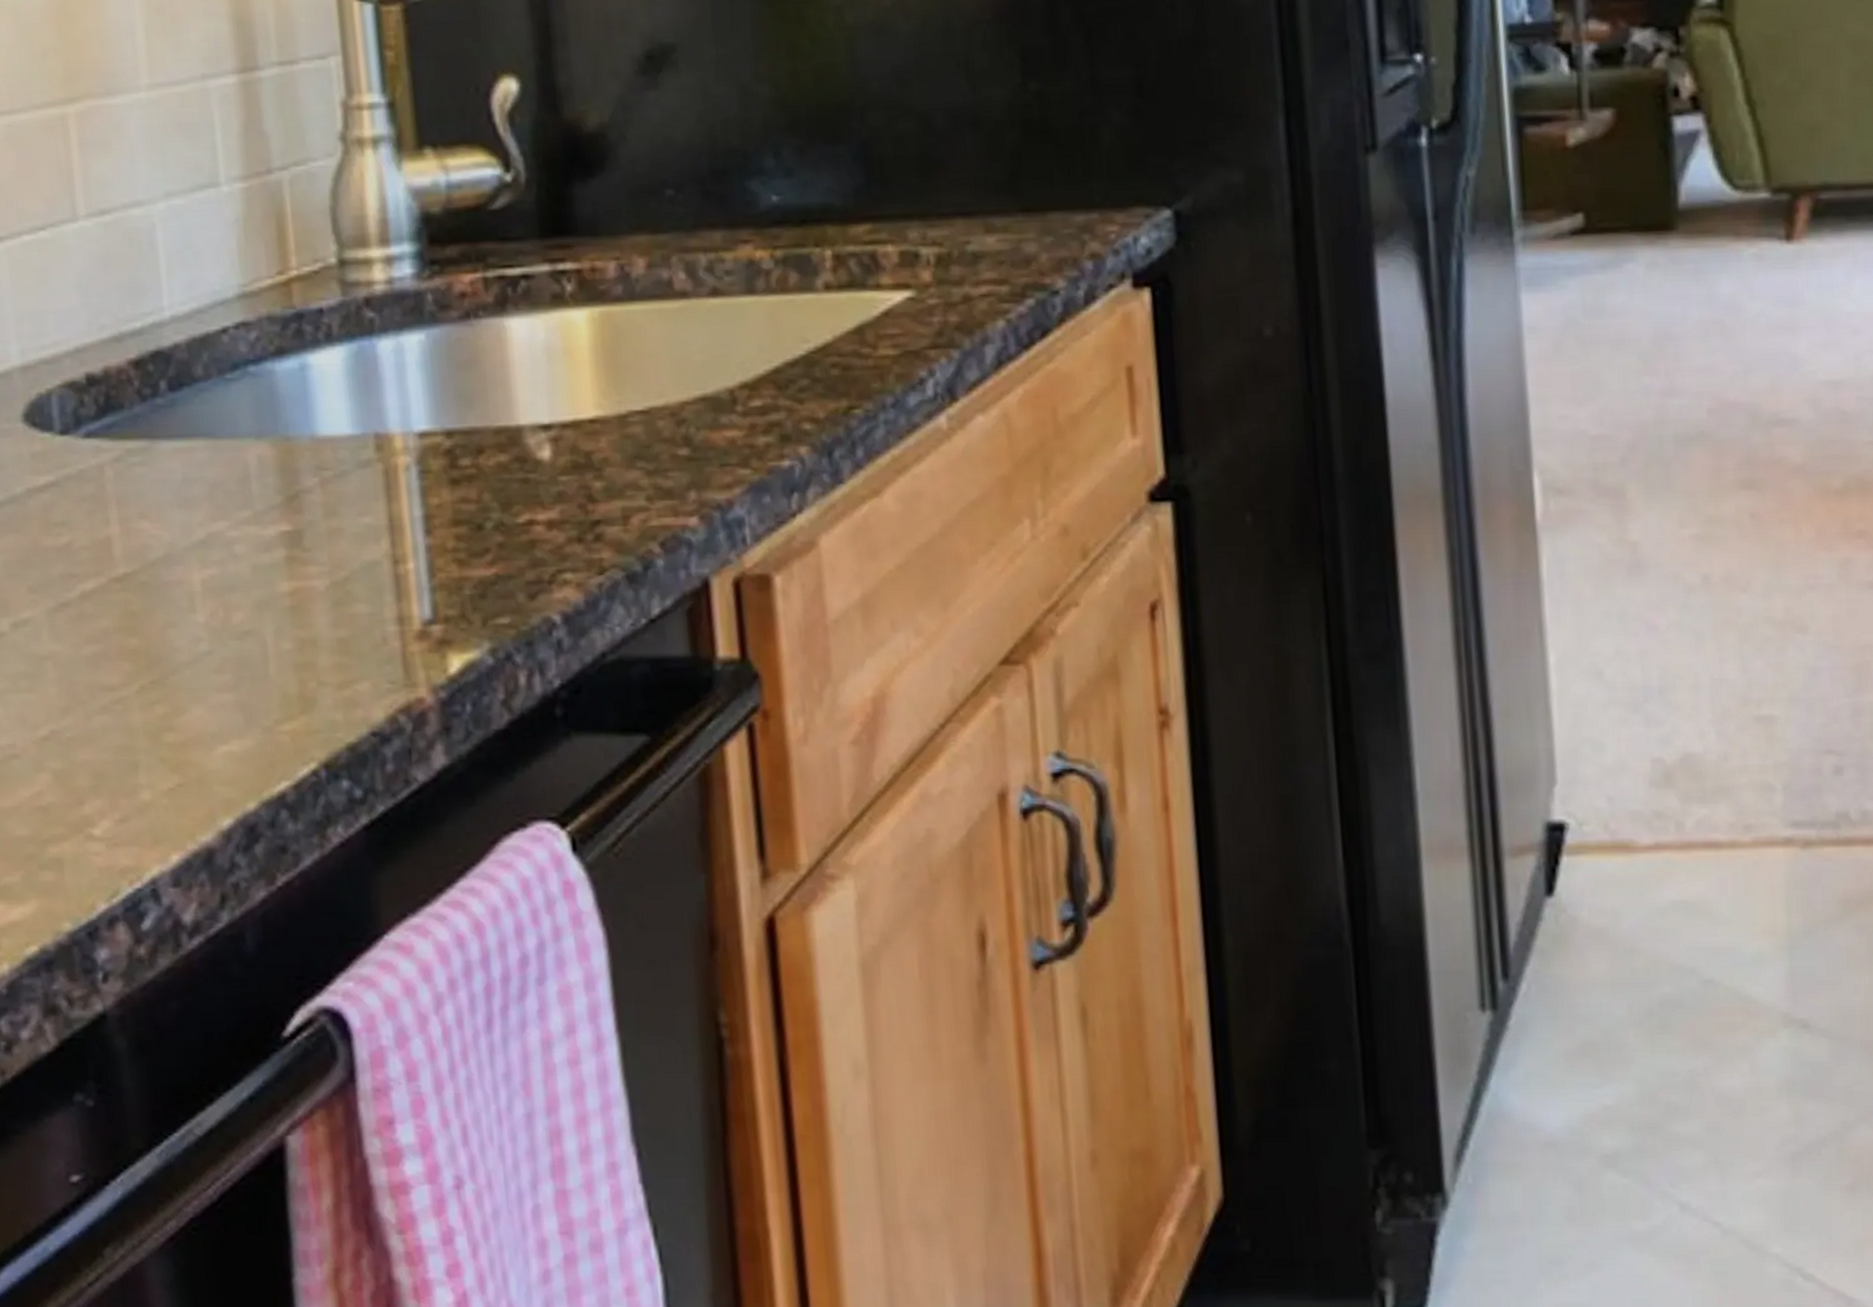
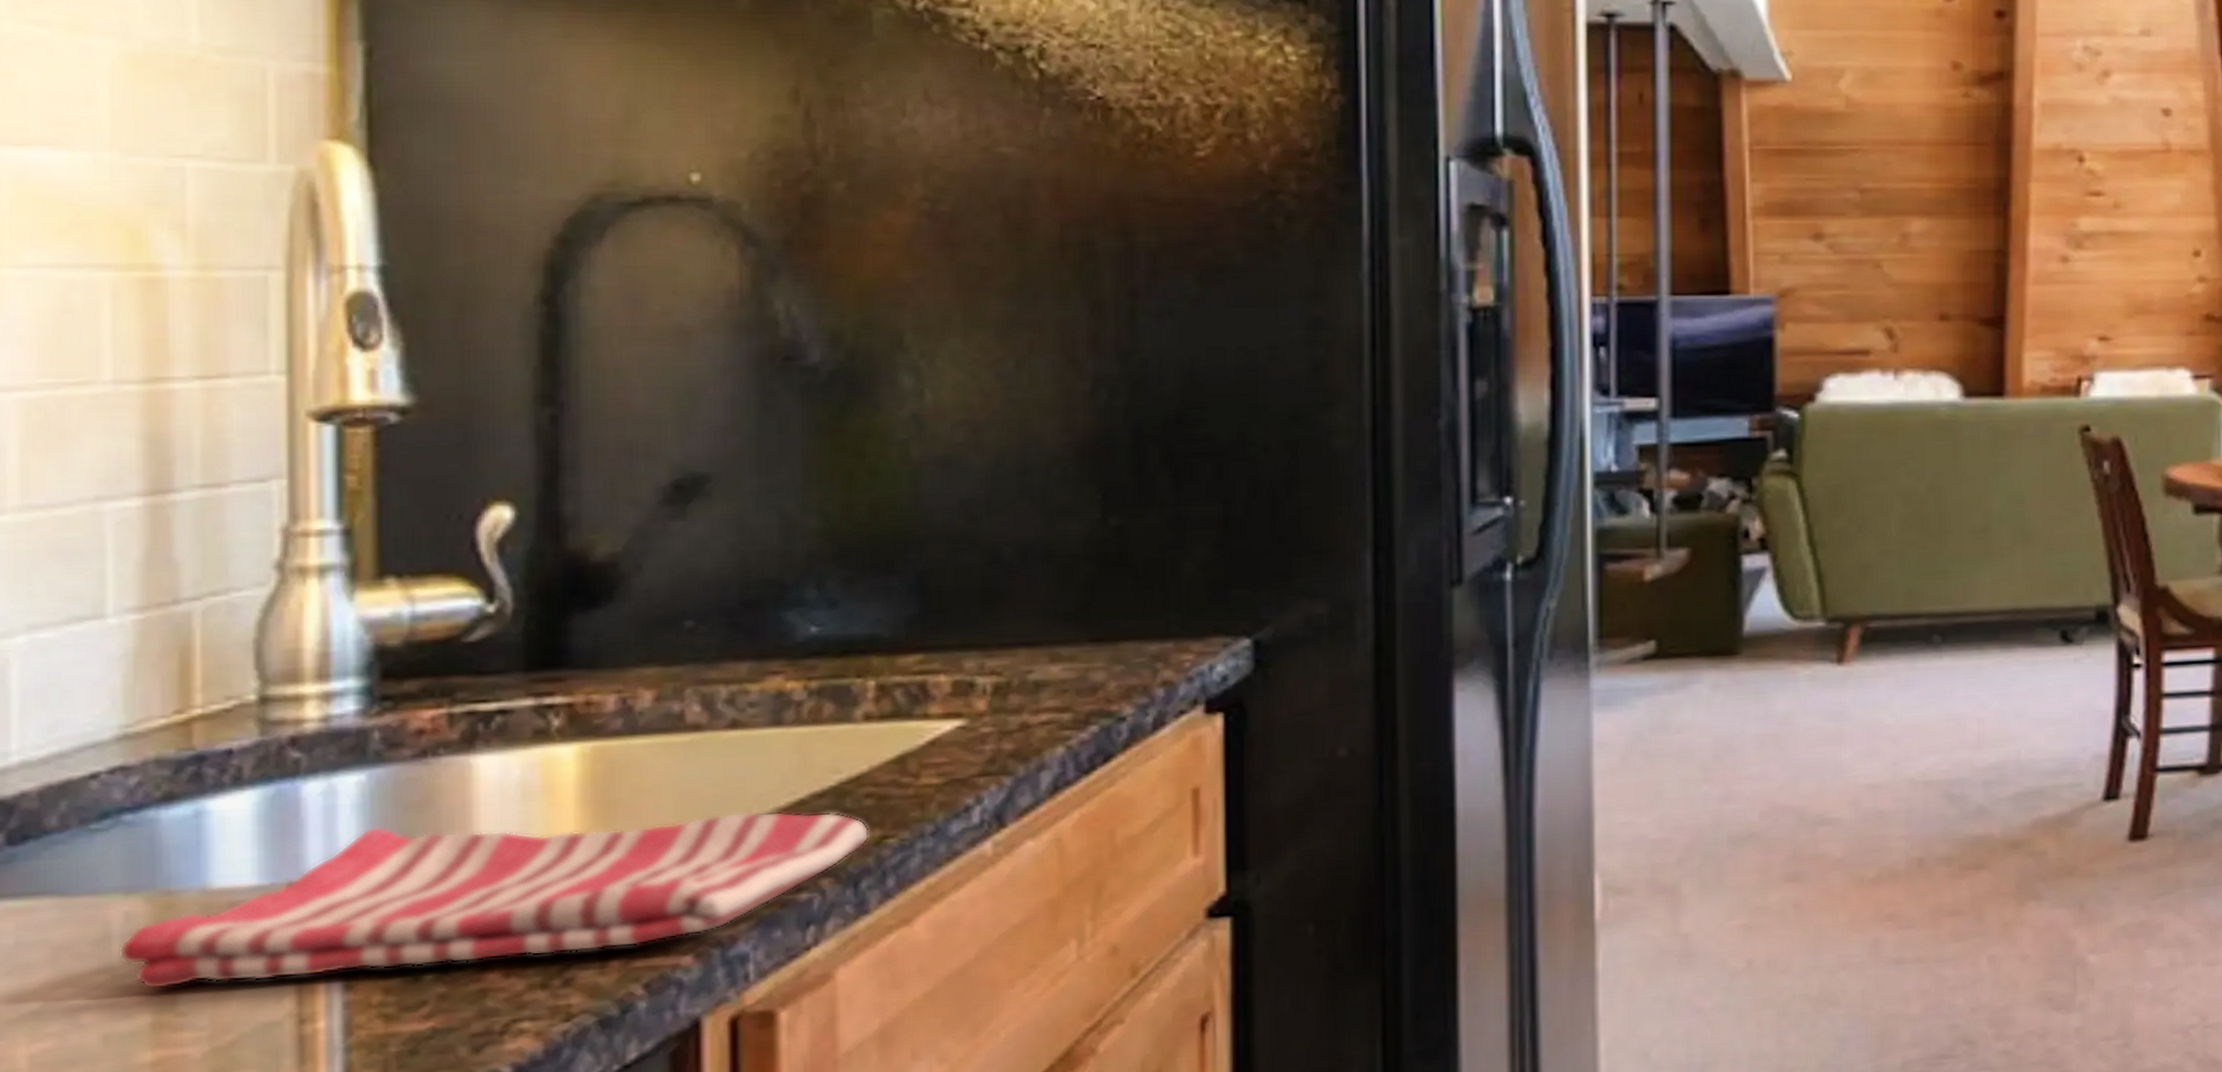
dish towel: none [256,378,838,527] -> present [119,811,870,990]

